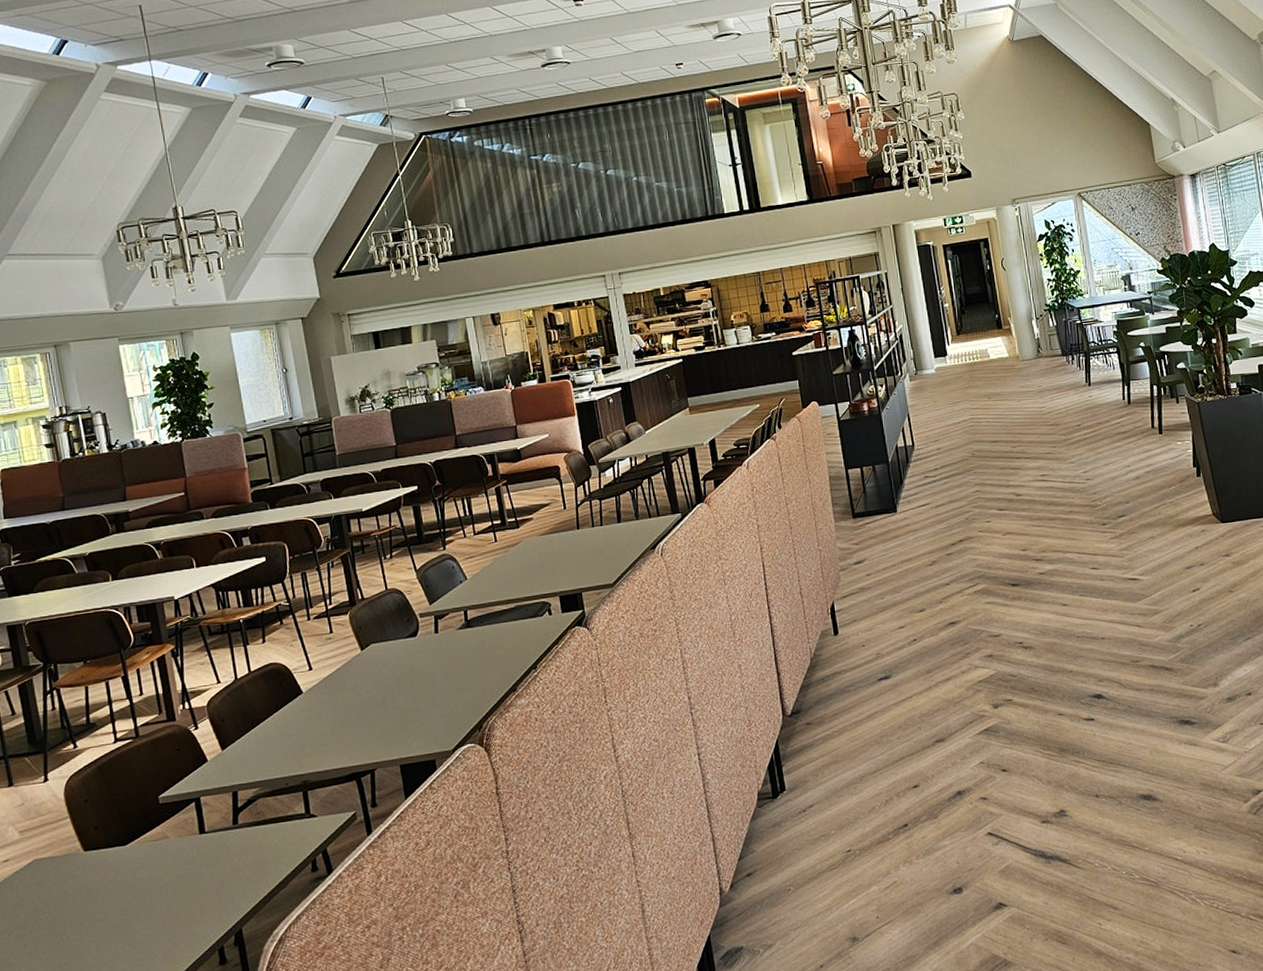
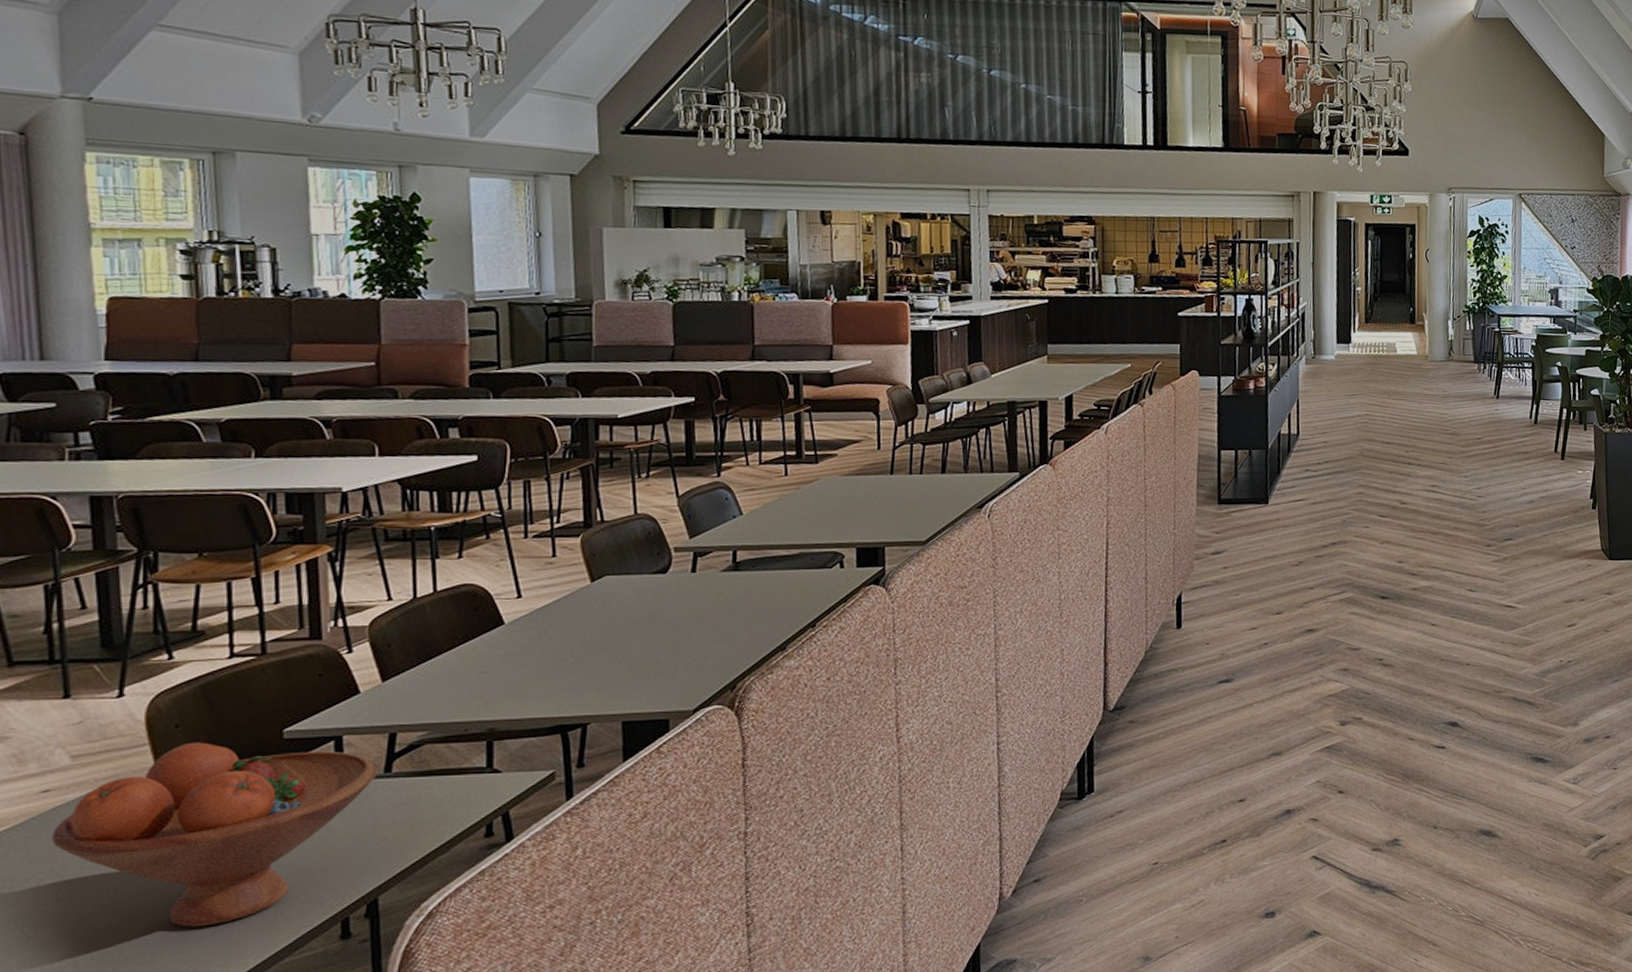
fruit bowl: none [14,810,228,963] -> present [51,742,378,927]

